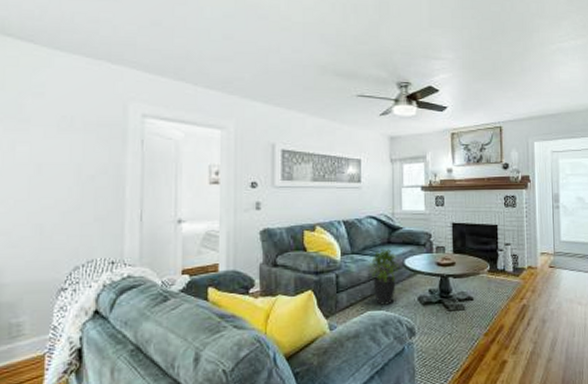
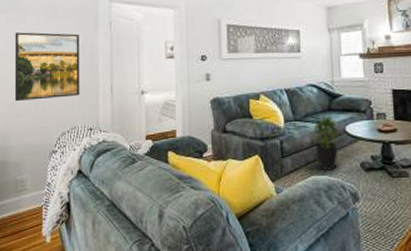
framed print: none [11,146,102,229] -> present [14,32,80,101]

